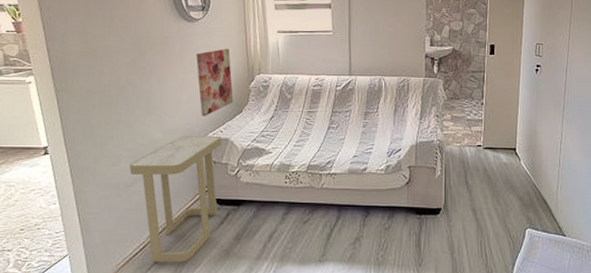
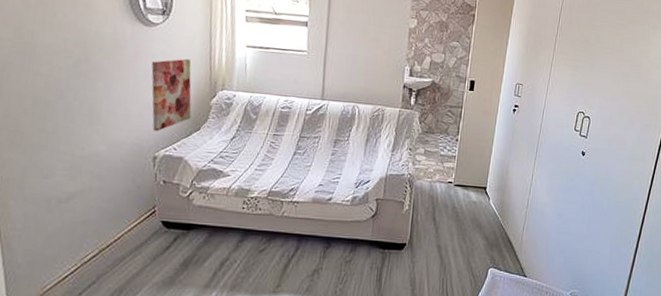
side table: present [129,135,222,262] -> none [64,151,175,287]

